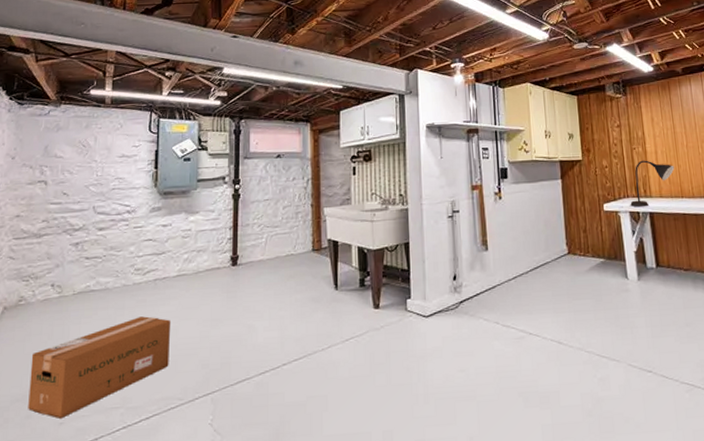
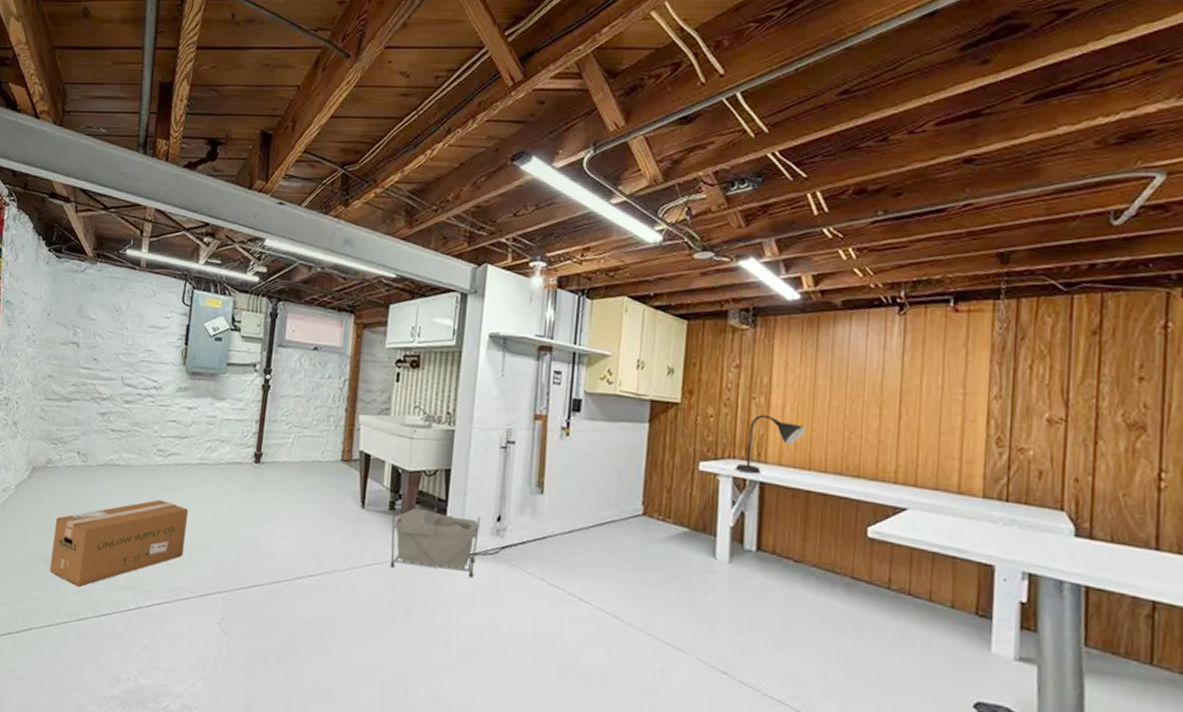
laundry basket: none [364,279,440,339] -> present [390,507,480,578]

